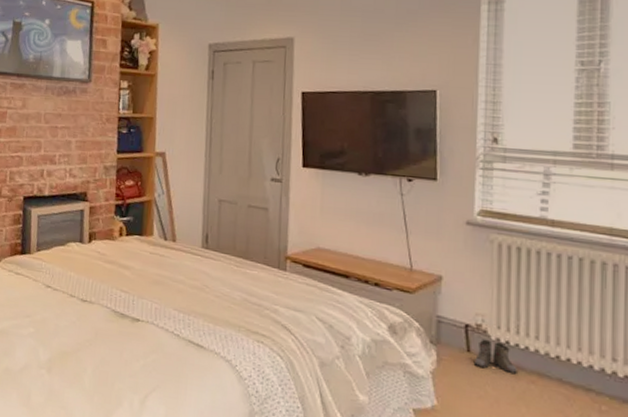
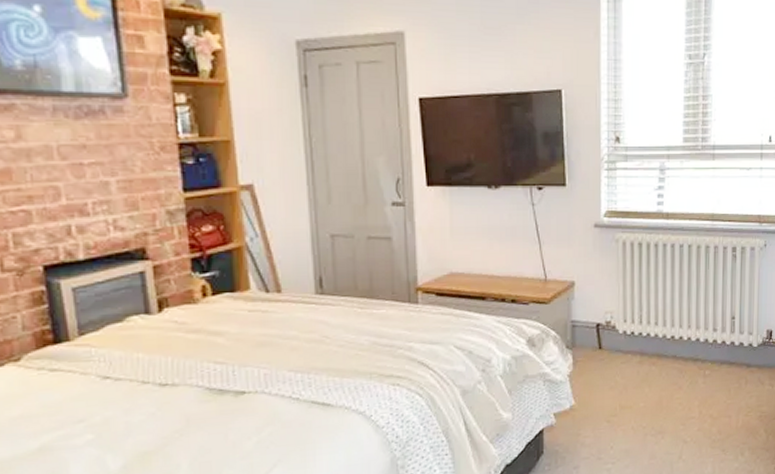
boots: present [473,339,517,375] -> none [605,334,641,362]

